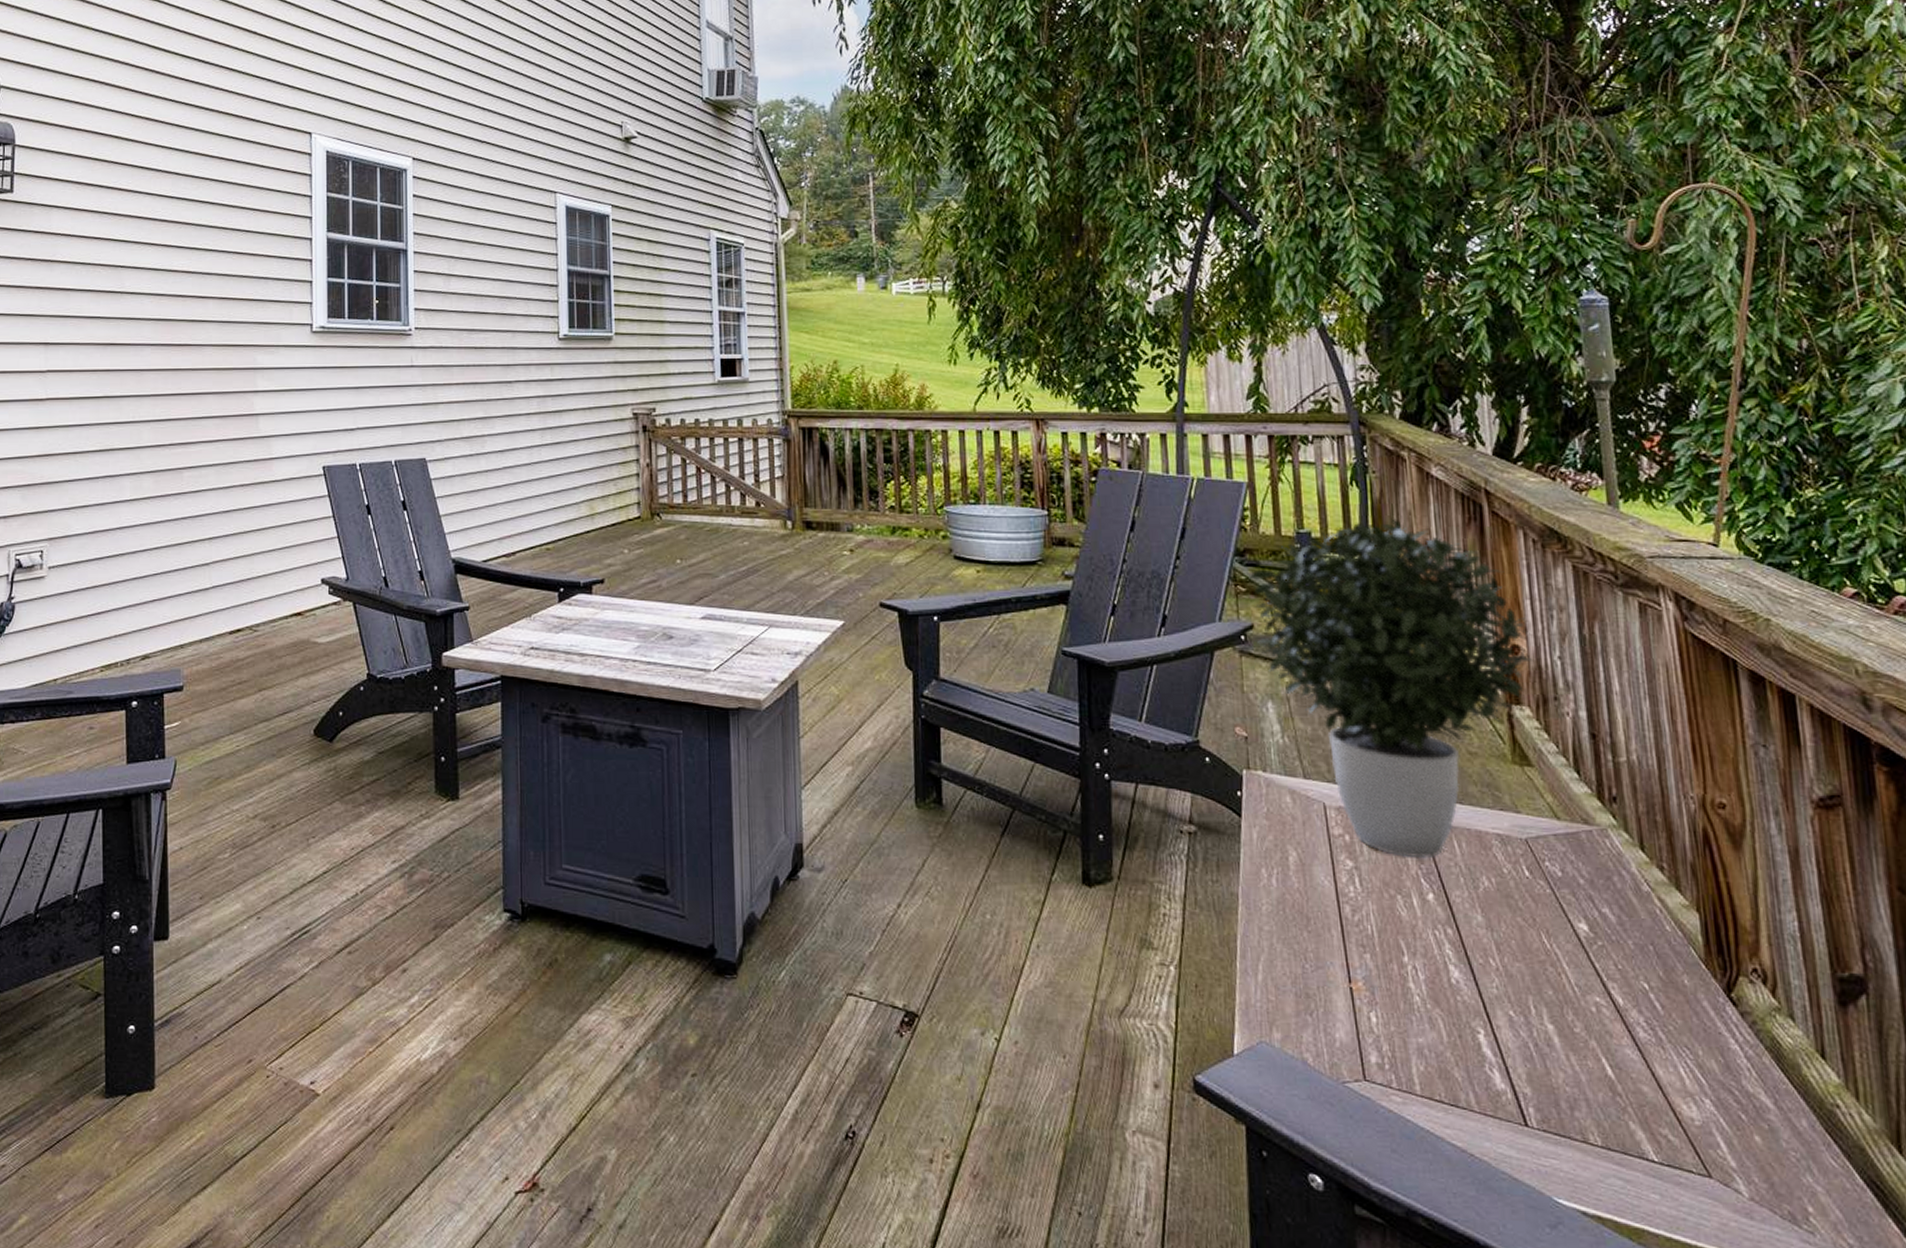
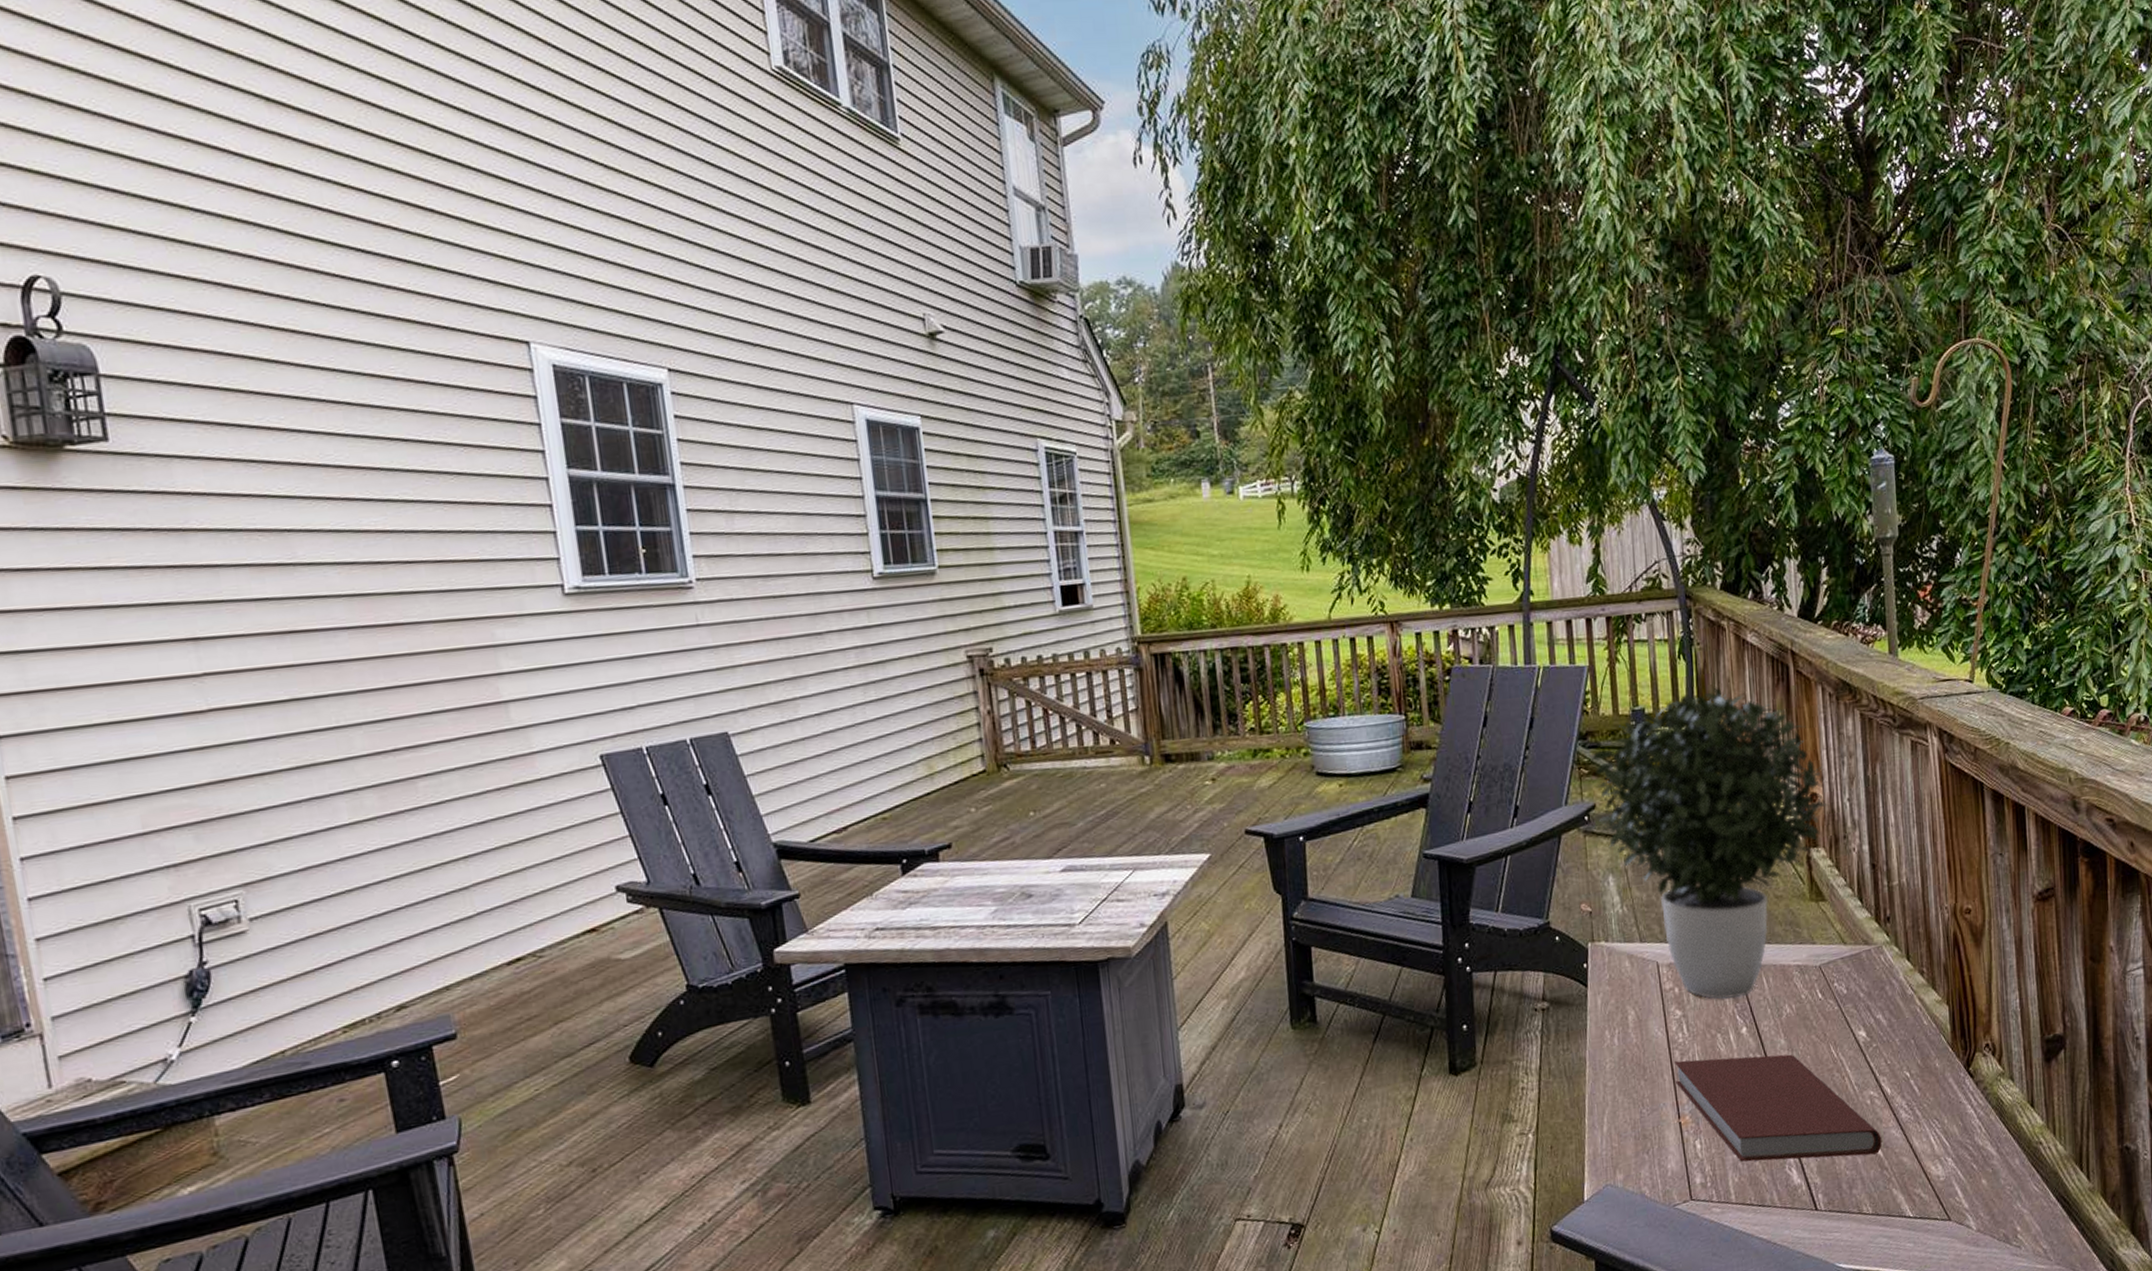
book: none [1344,917,1613,1074] -> present [1674,1054,1882,1162]

